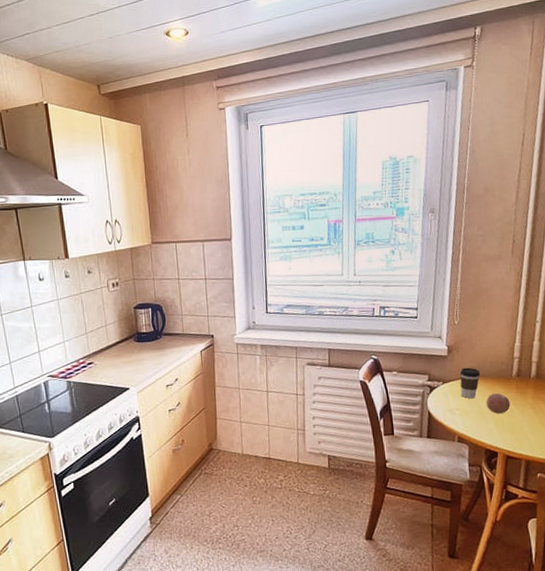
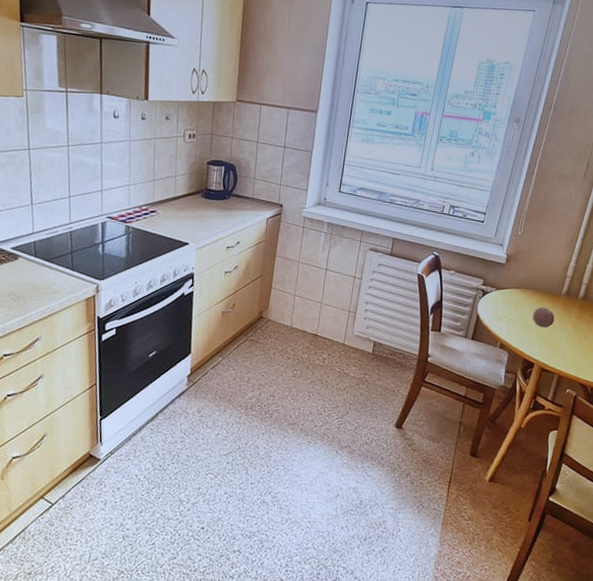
coffee cup: present [460,367,481,398] -> none [510,278,533,308]

